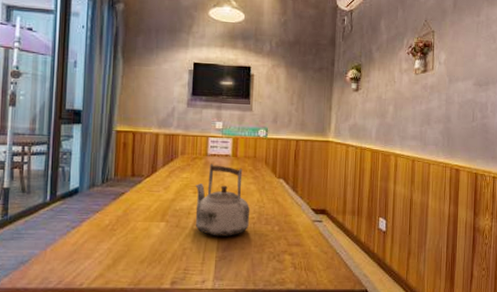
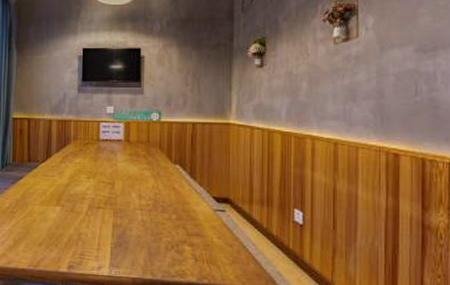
kettle: present [195,163,251,236] -> none [89,149,145,223]

